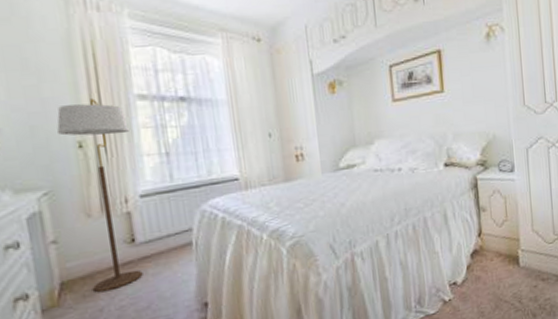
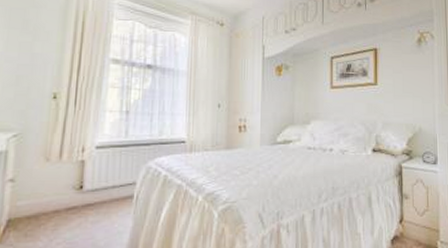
floor lamp: present [57,98,143,293] -> none [34,58,99,234]

